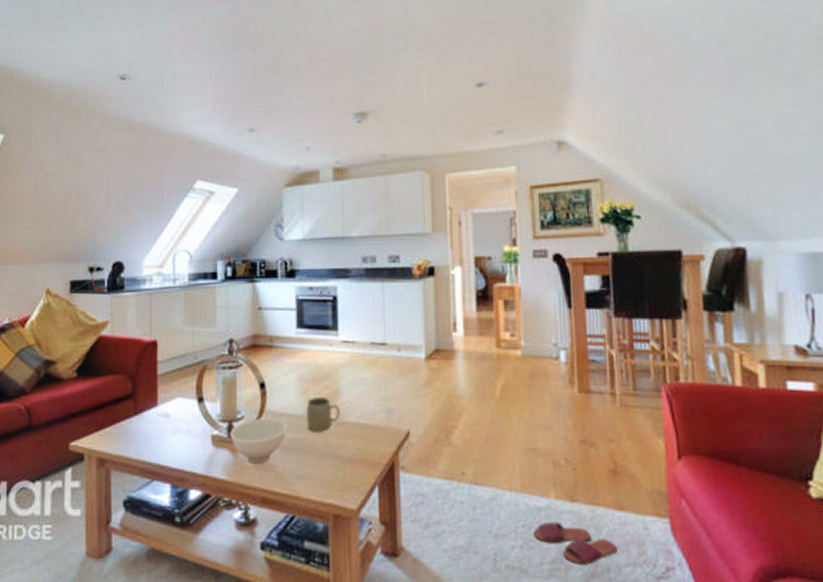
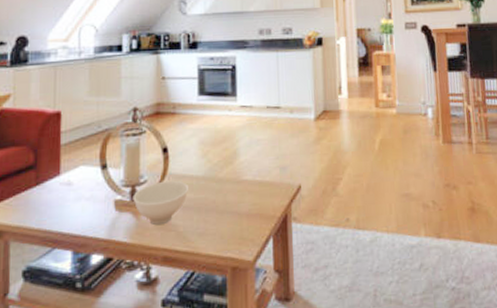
mug: present [306,397,340,432] -> none [207,158,238,191]
slippers: present [534,522,618,564] -> none [408,256,476,292]

